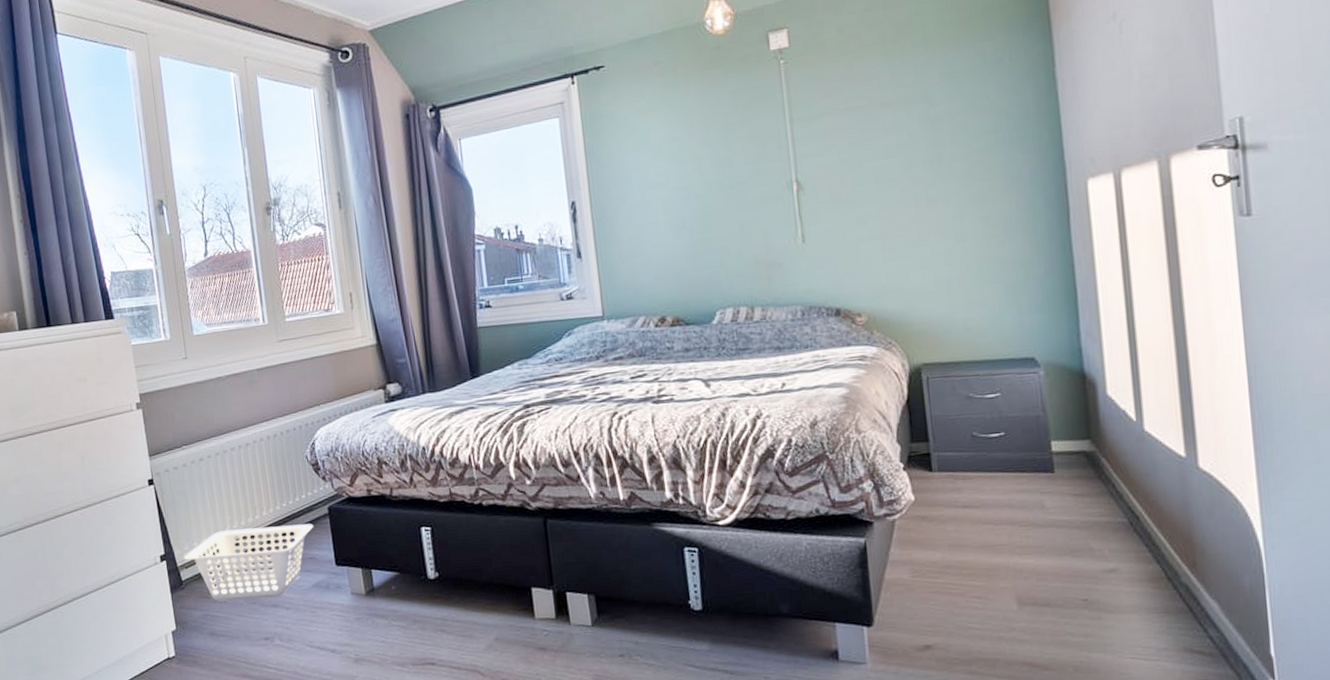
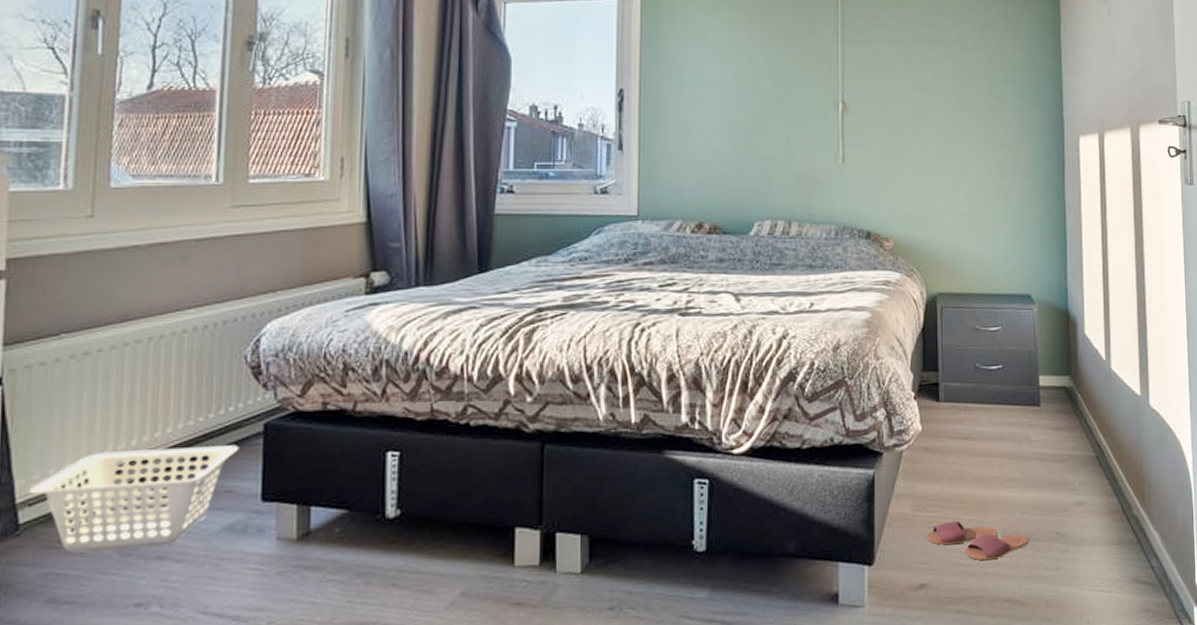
slippers: none [929,586,1050,626] -> present [927,520,1029,561]

